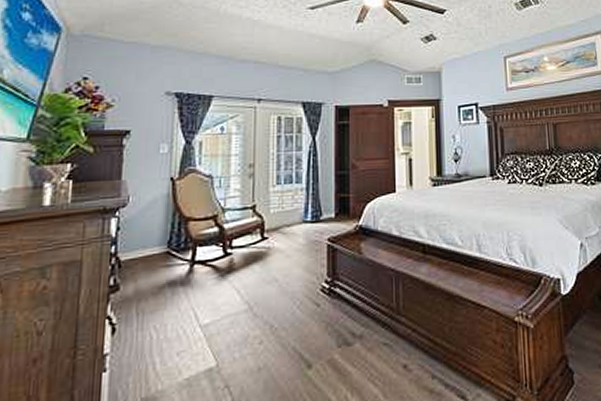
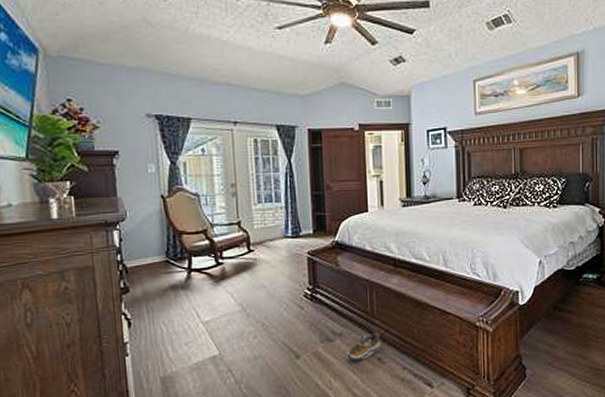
shoe: none [366,333,407,370] -> present [345,333,381,361]

